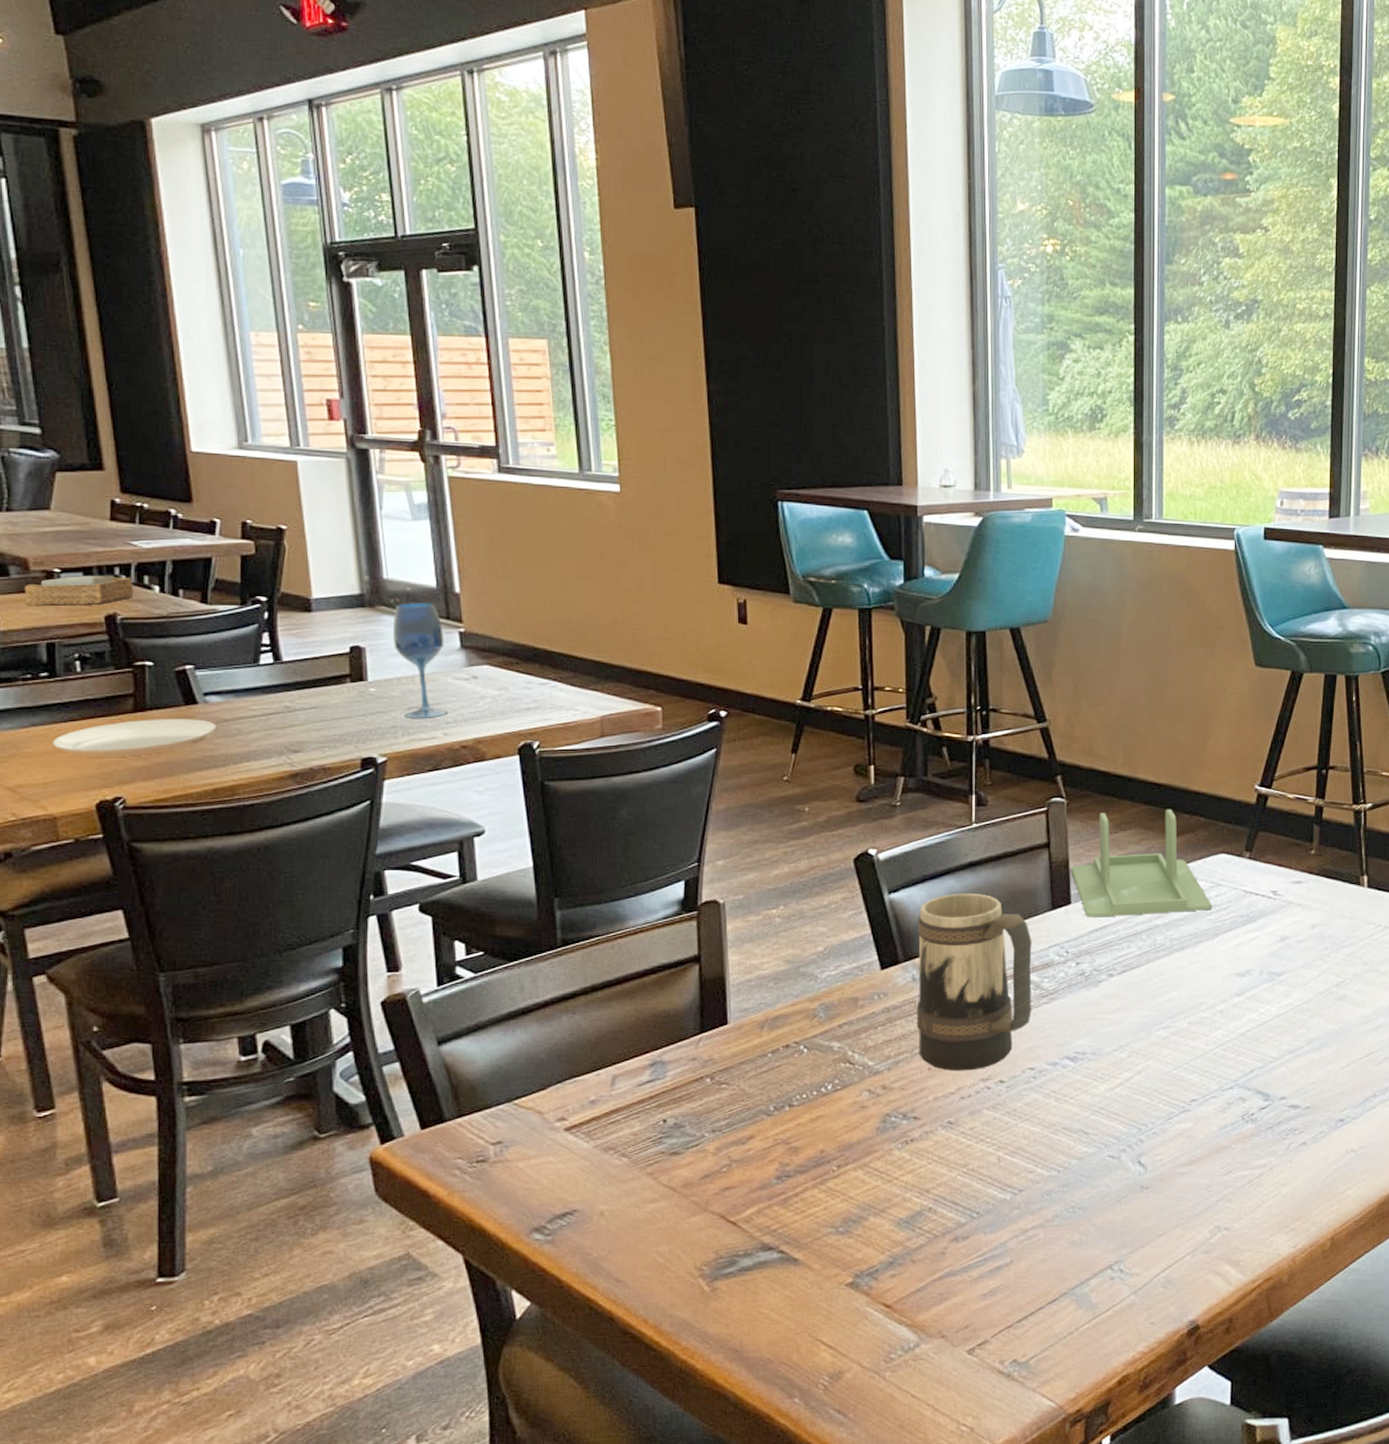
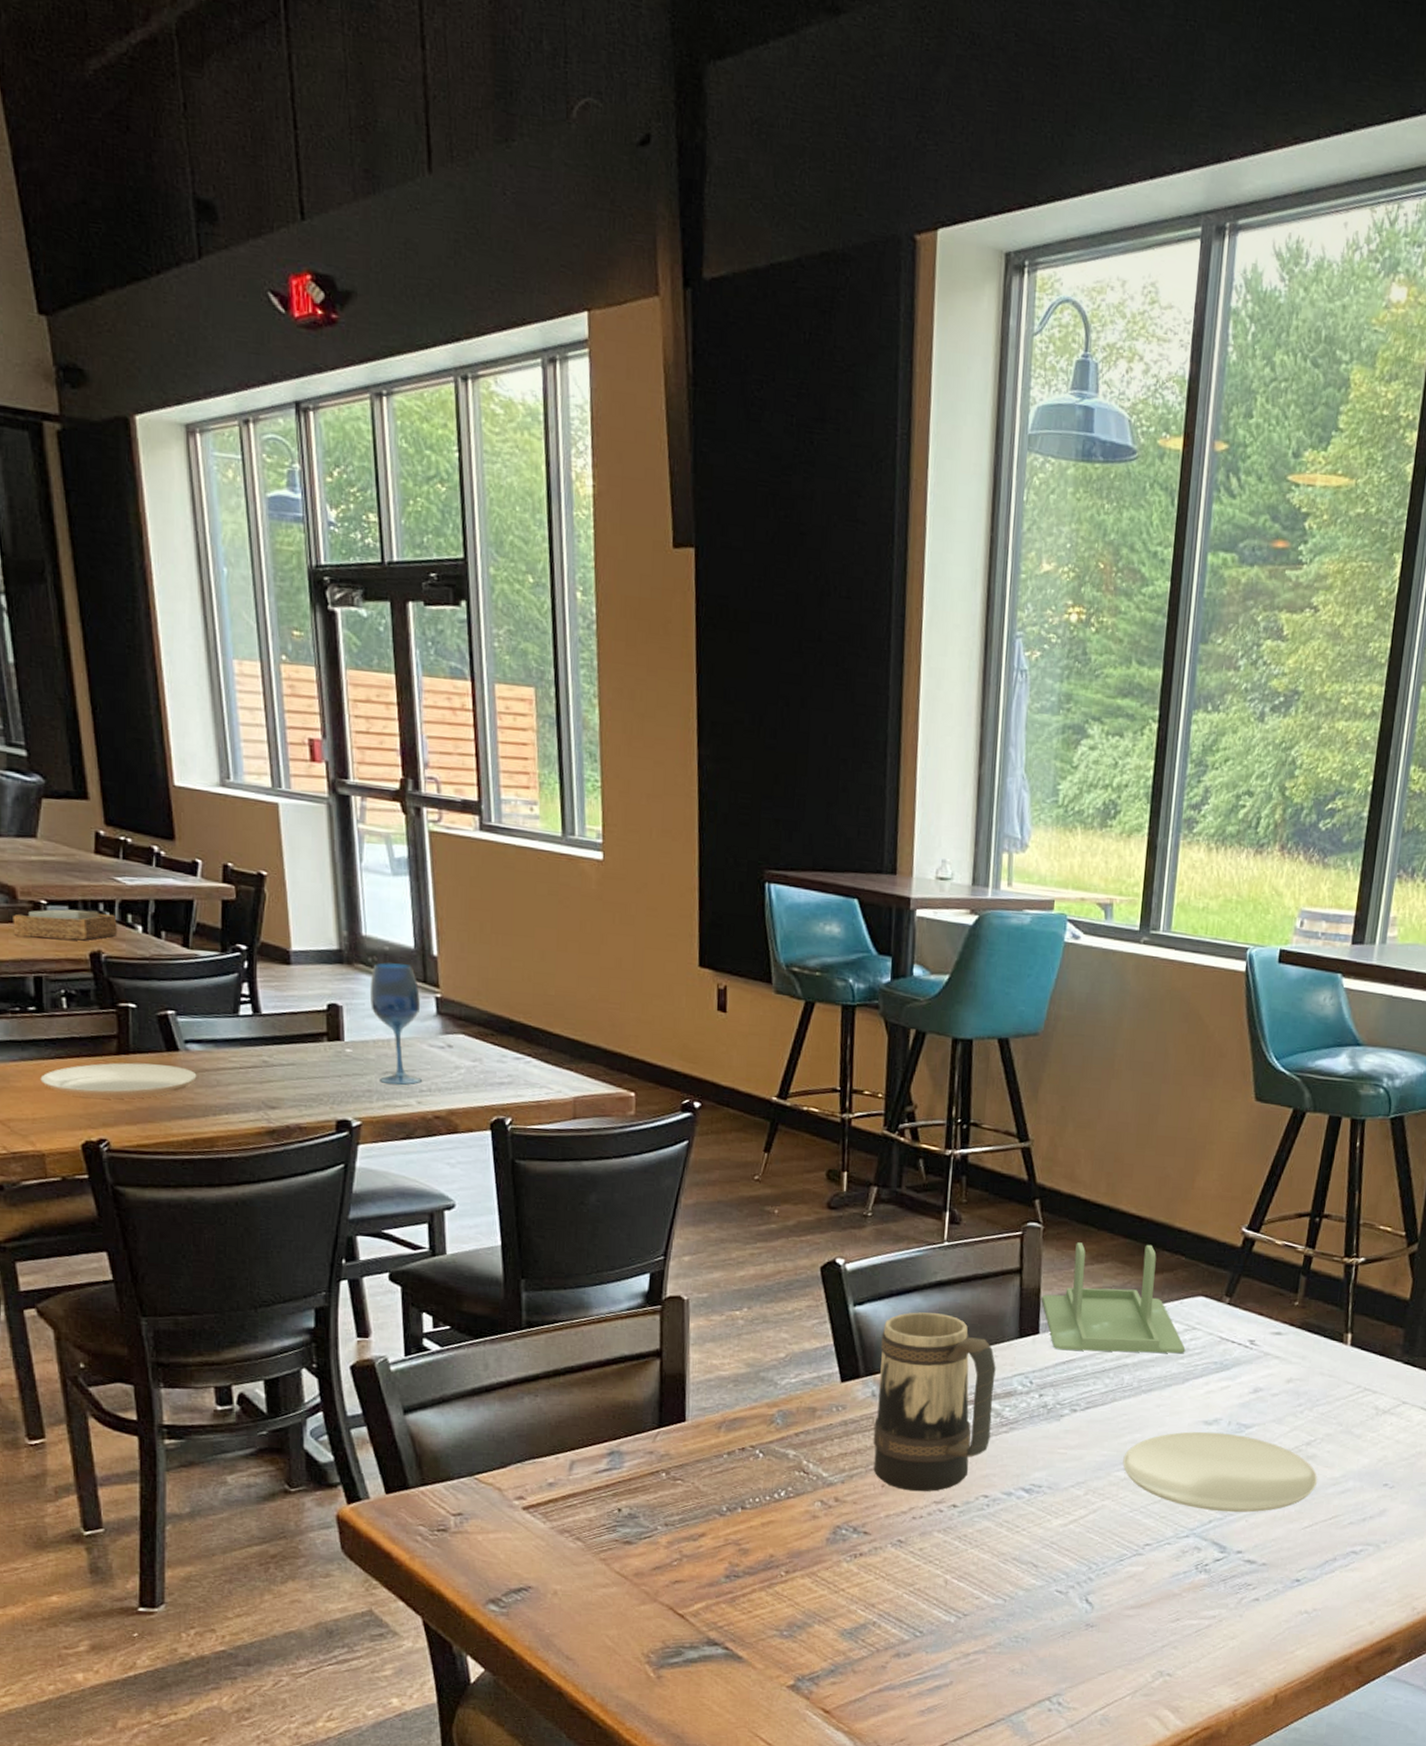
plate: none [1162,983,1350,1061] -> present [1122,1431,1318,1513]

